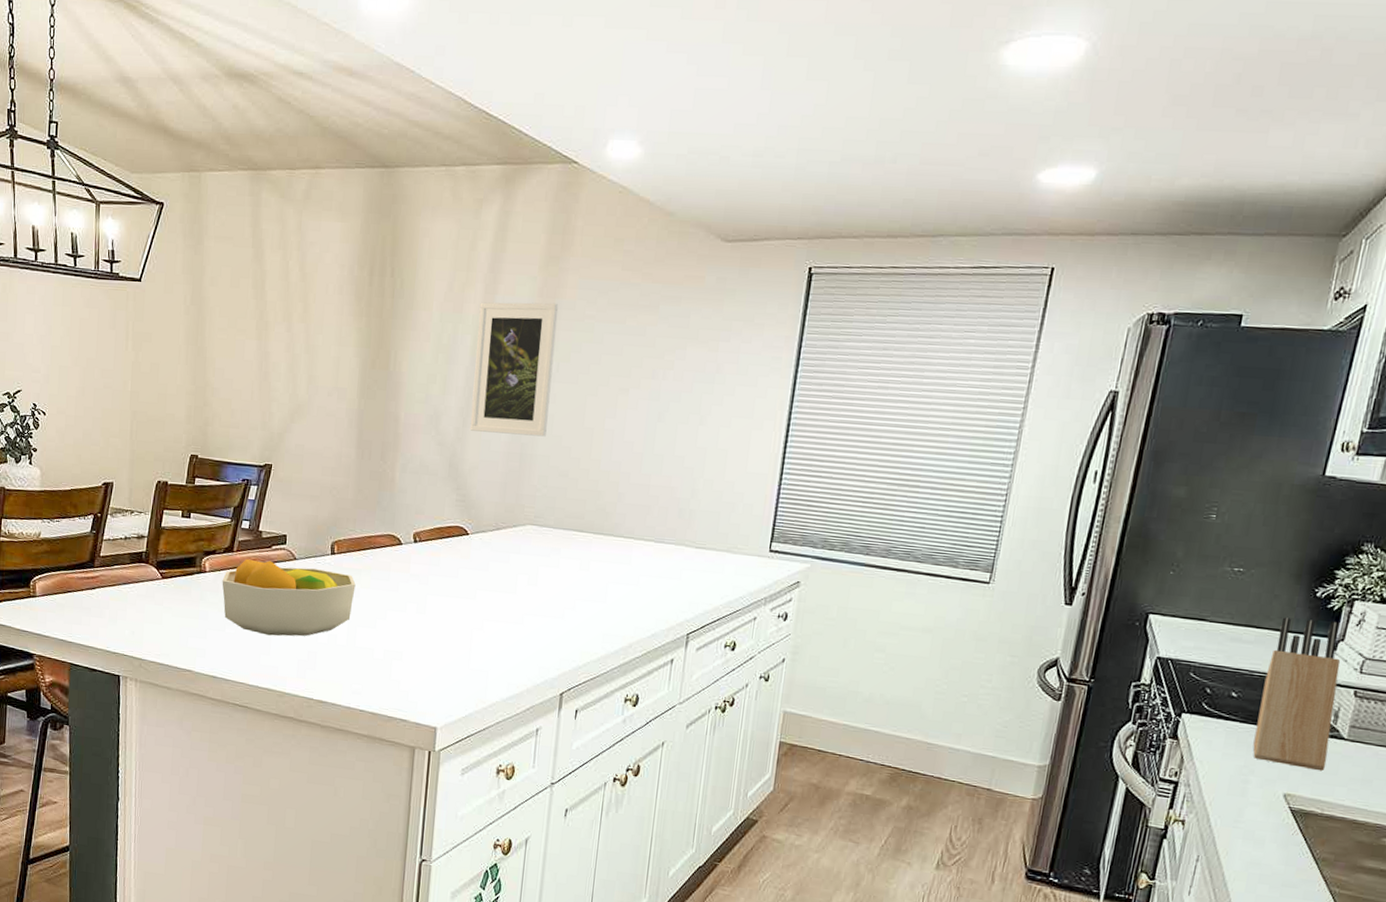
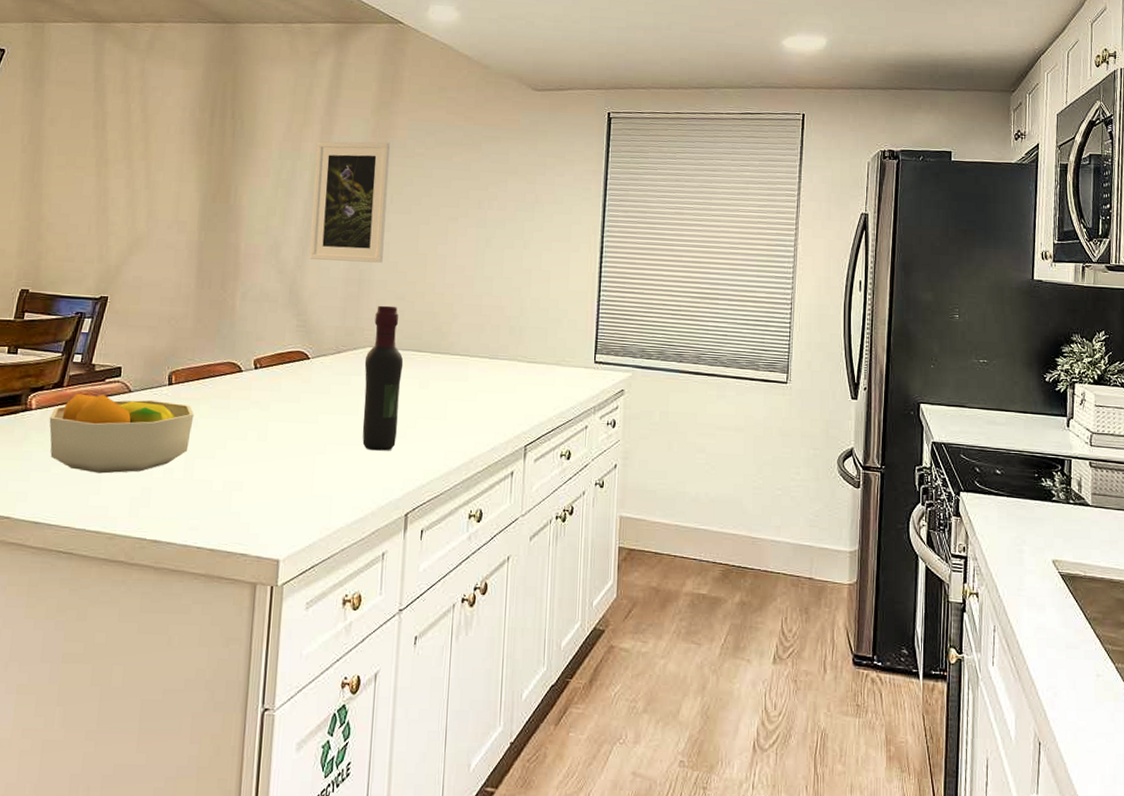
wine bottle: none [520,482,564,631] -> present [362,305,404,451]
knife block: present [1253,617,1340,771] -> none [1020,401,1080,537]

